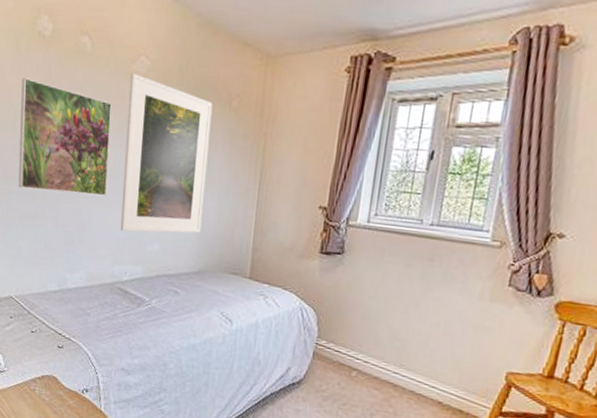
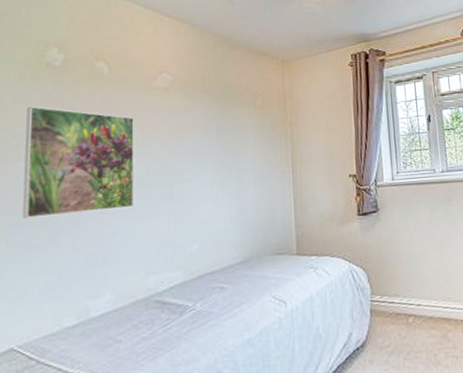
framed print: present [120,73,213,234] -> none [152,89,242,240]

